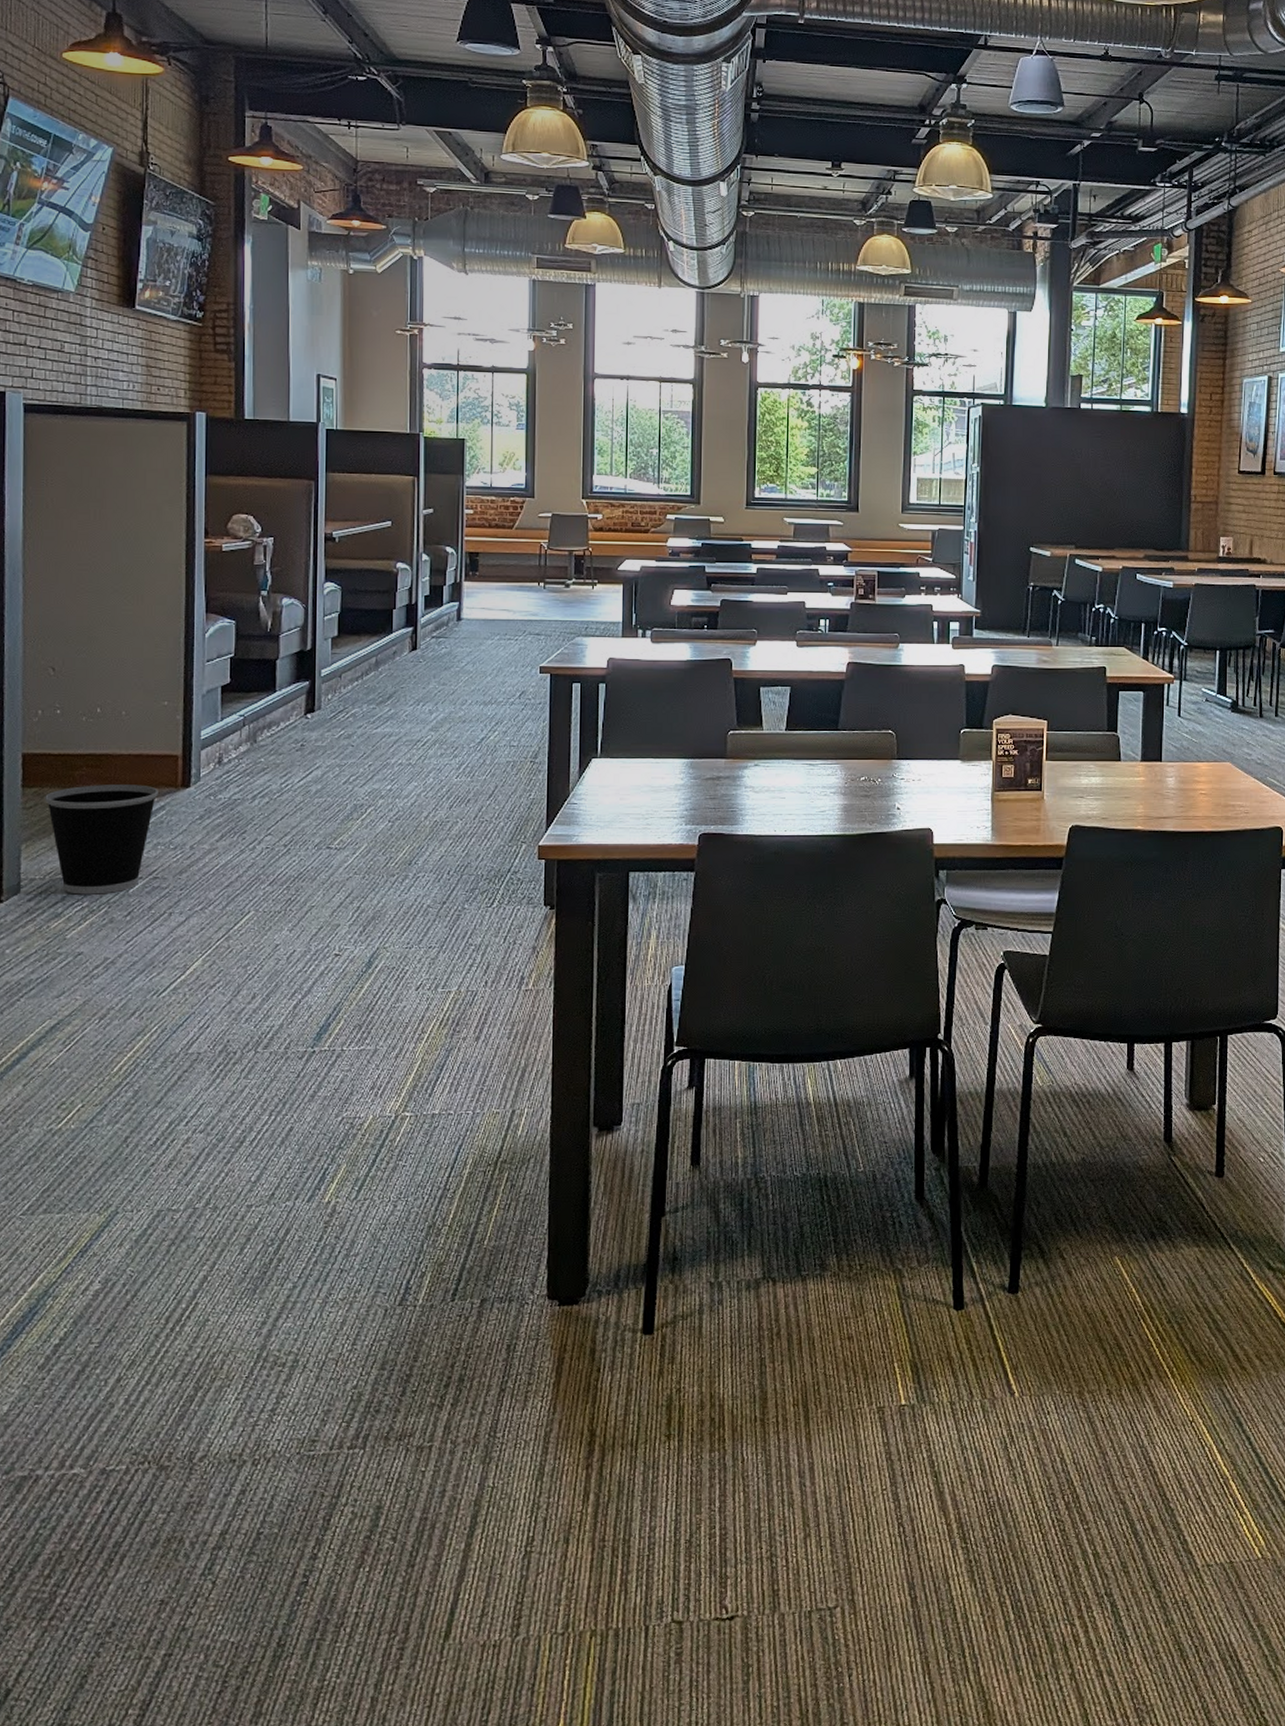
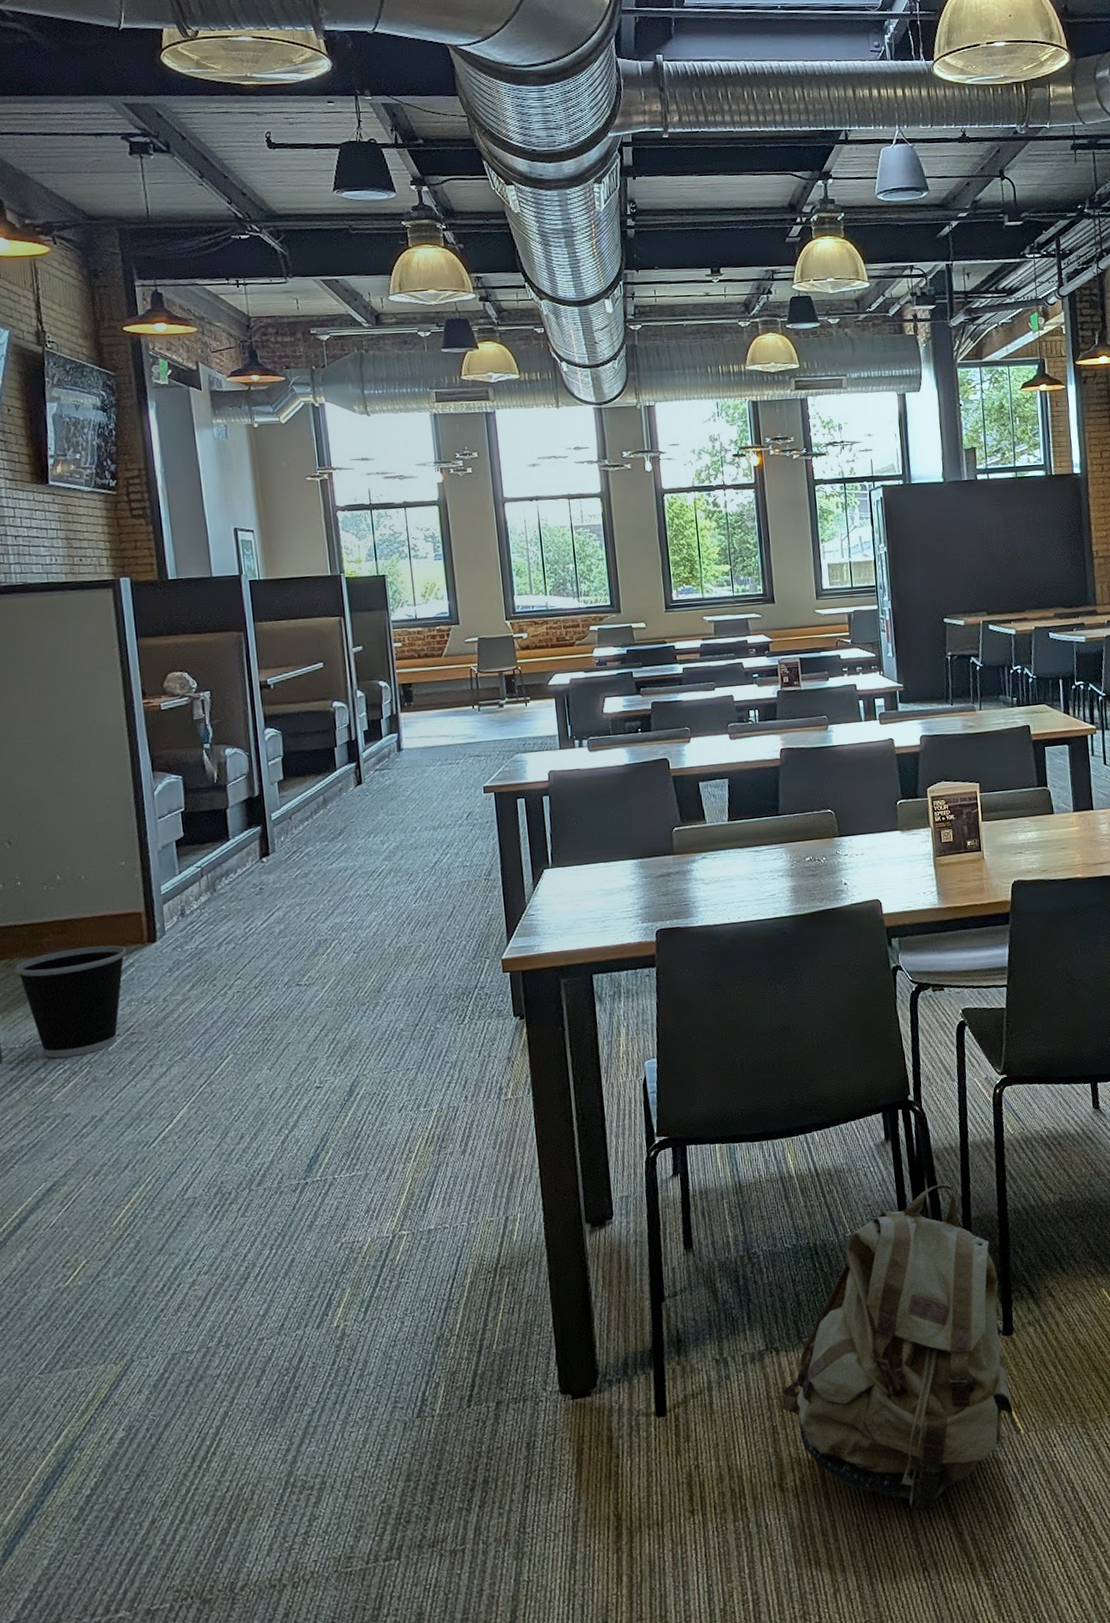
backpack: none [772,1129,1010,1465] -> present [781,1183,1013,1512]

